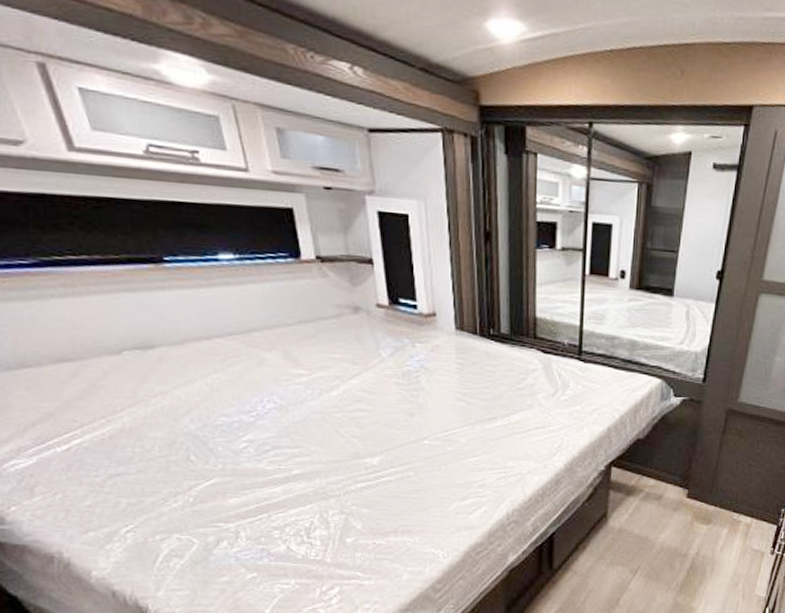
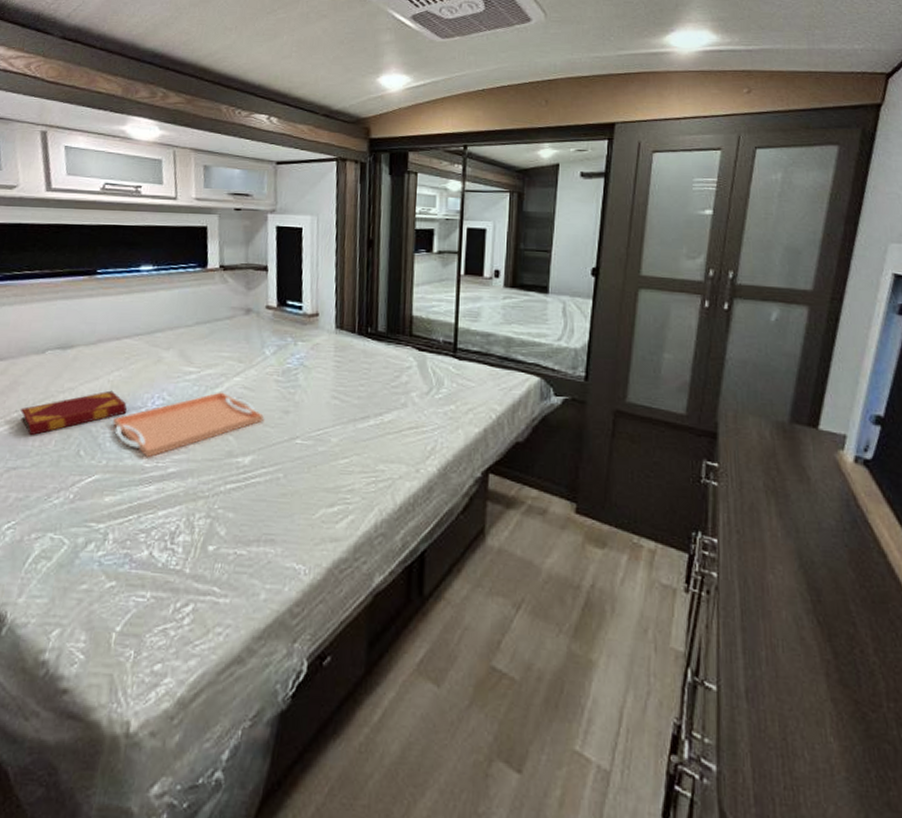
hardback book: none [107,394,236,443] -> present [19,390,128,436]
serving tray: none [221,395,387,462] -> present [113,392,264,458]

